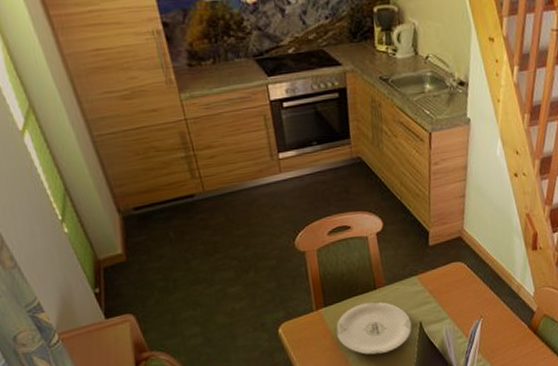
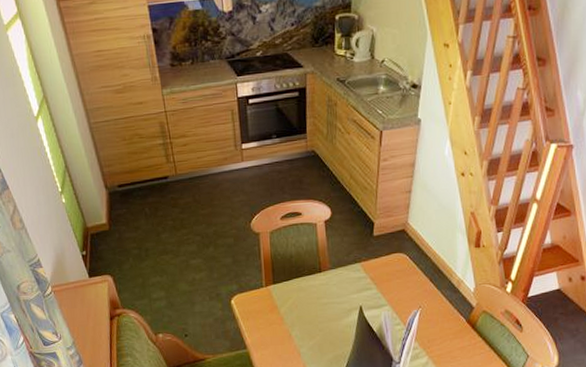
plate: present [335,301,412,355] -> none [281,283,353,332]

